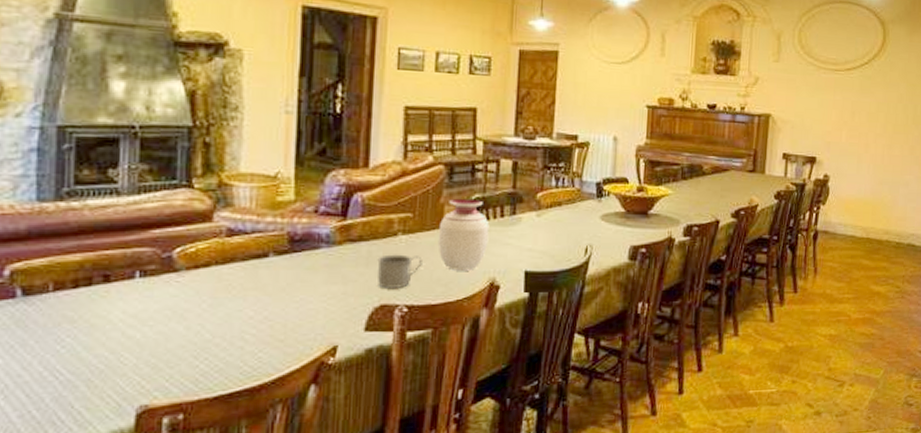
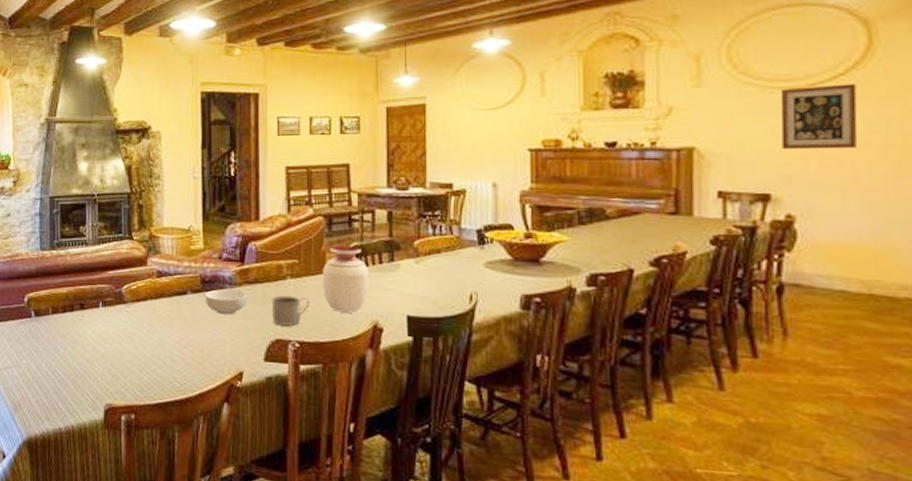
cereal bowl: none [292,249,348,280] -> present [205,289,247,315]
wall art: none [826,70,874,124] -> present [780,83,858,150]

